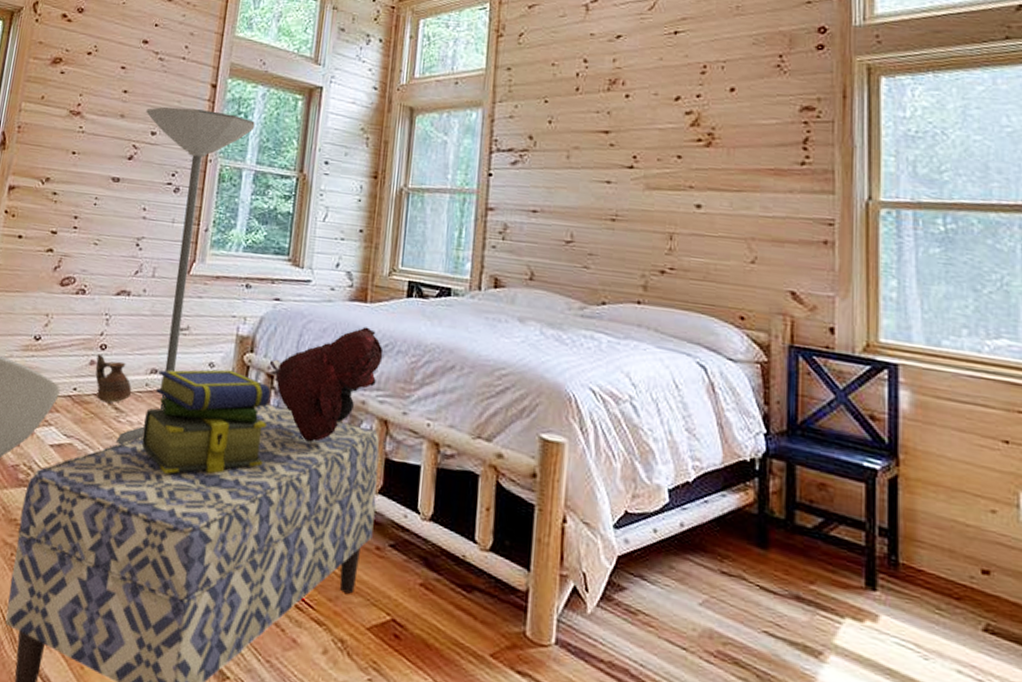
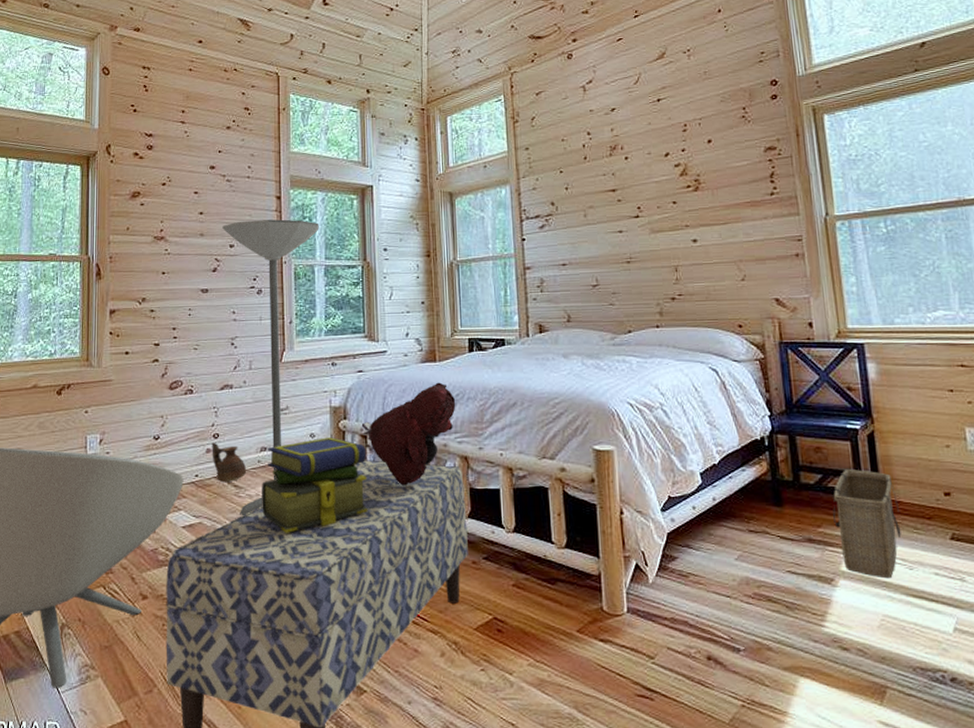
basket: none [832,518,919,666] -> present [833,470,902,579]

